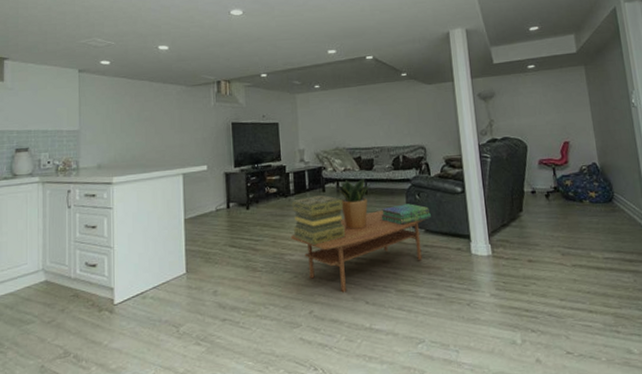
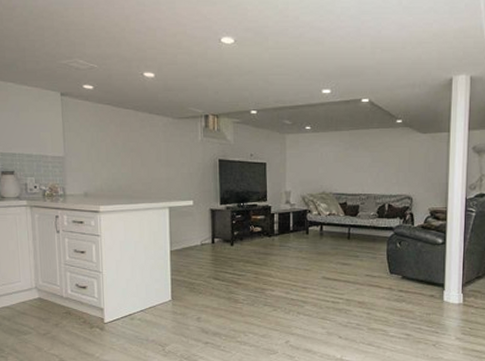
coffee table: present [291,210,426,293] -> none [272,256,404,327]
decorative box: present [292,195,346,245] -> none [276,237,325,283]
potted plant: present [330,178,372,229] -> none [314,223,355,271]
stack of books: present [381,203,431,225] -> none [361,251,409,270]

